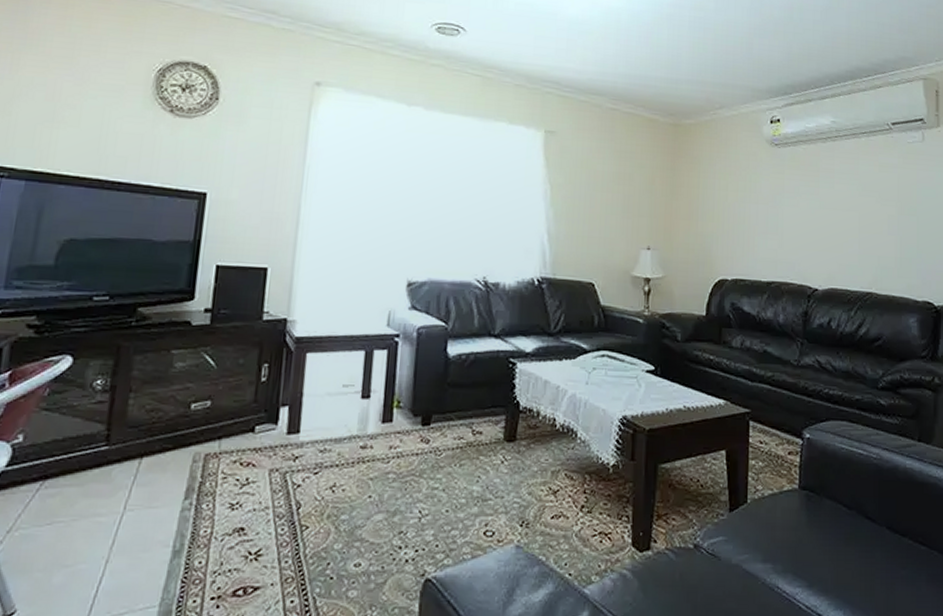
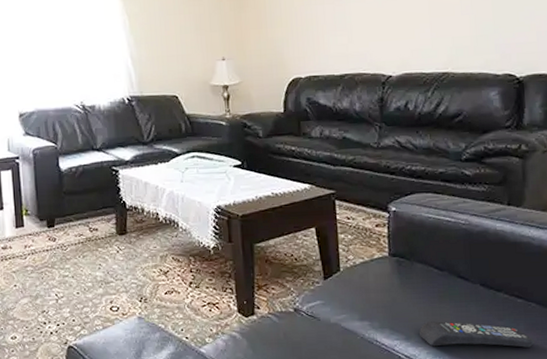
remote control: none [823,567,934,601] -> present [419,321,534,348]

